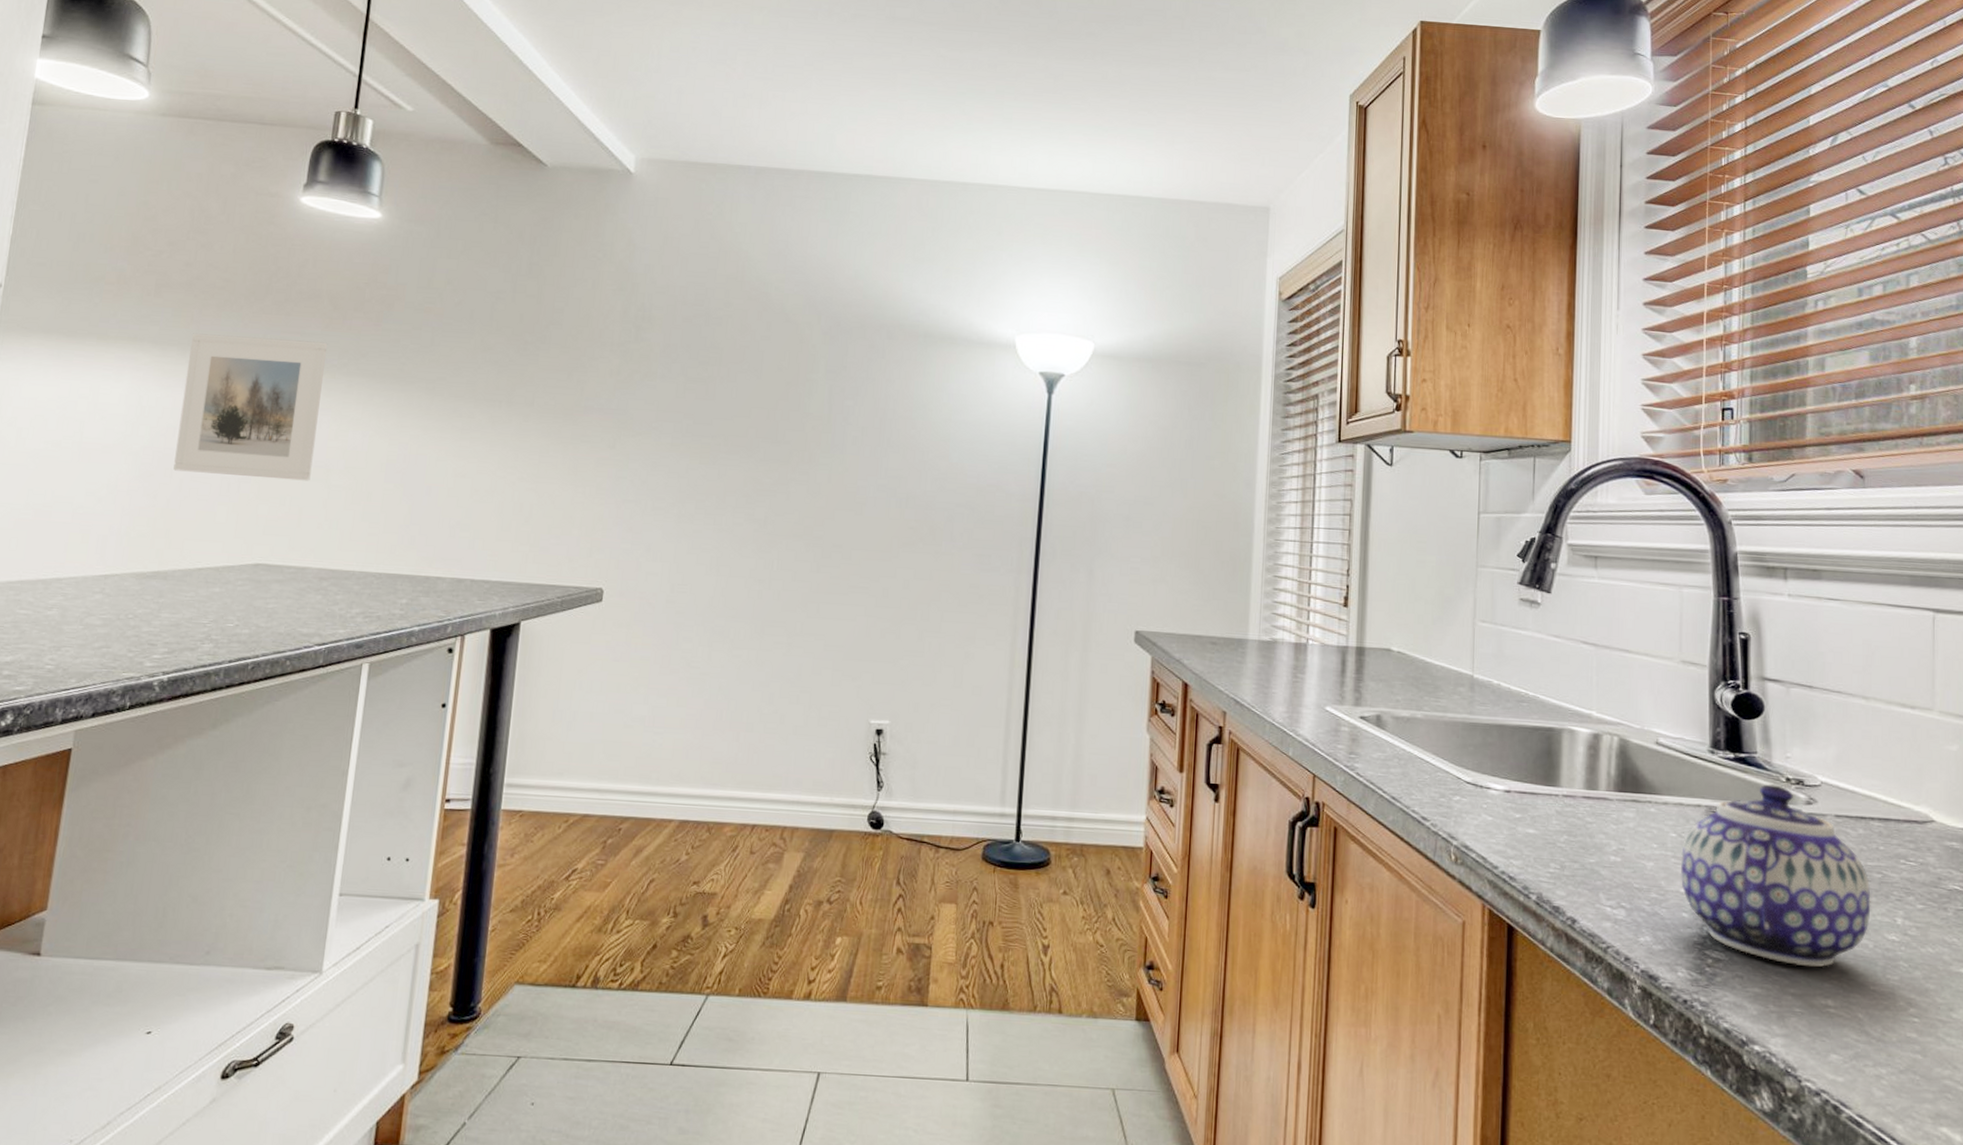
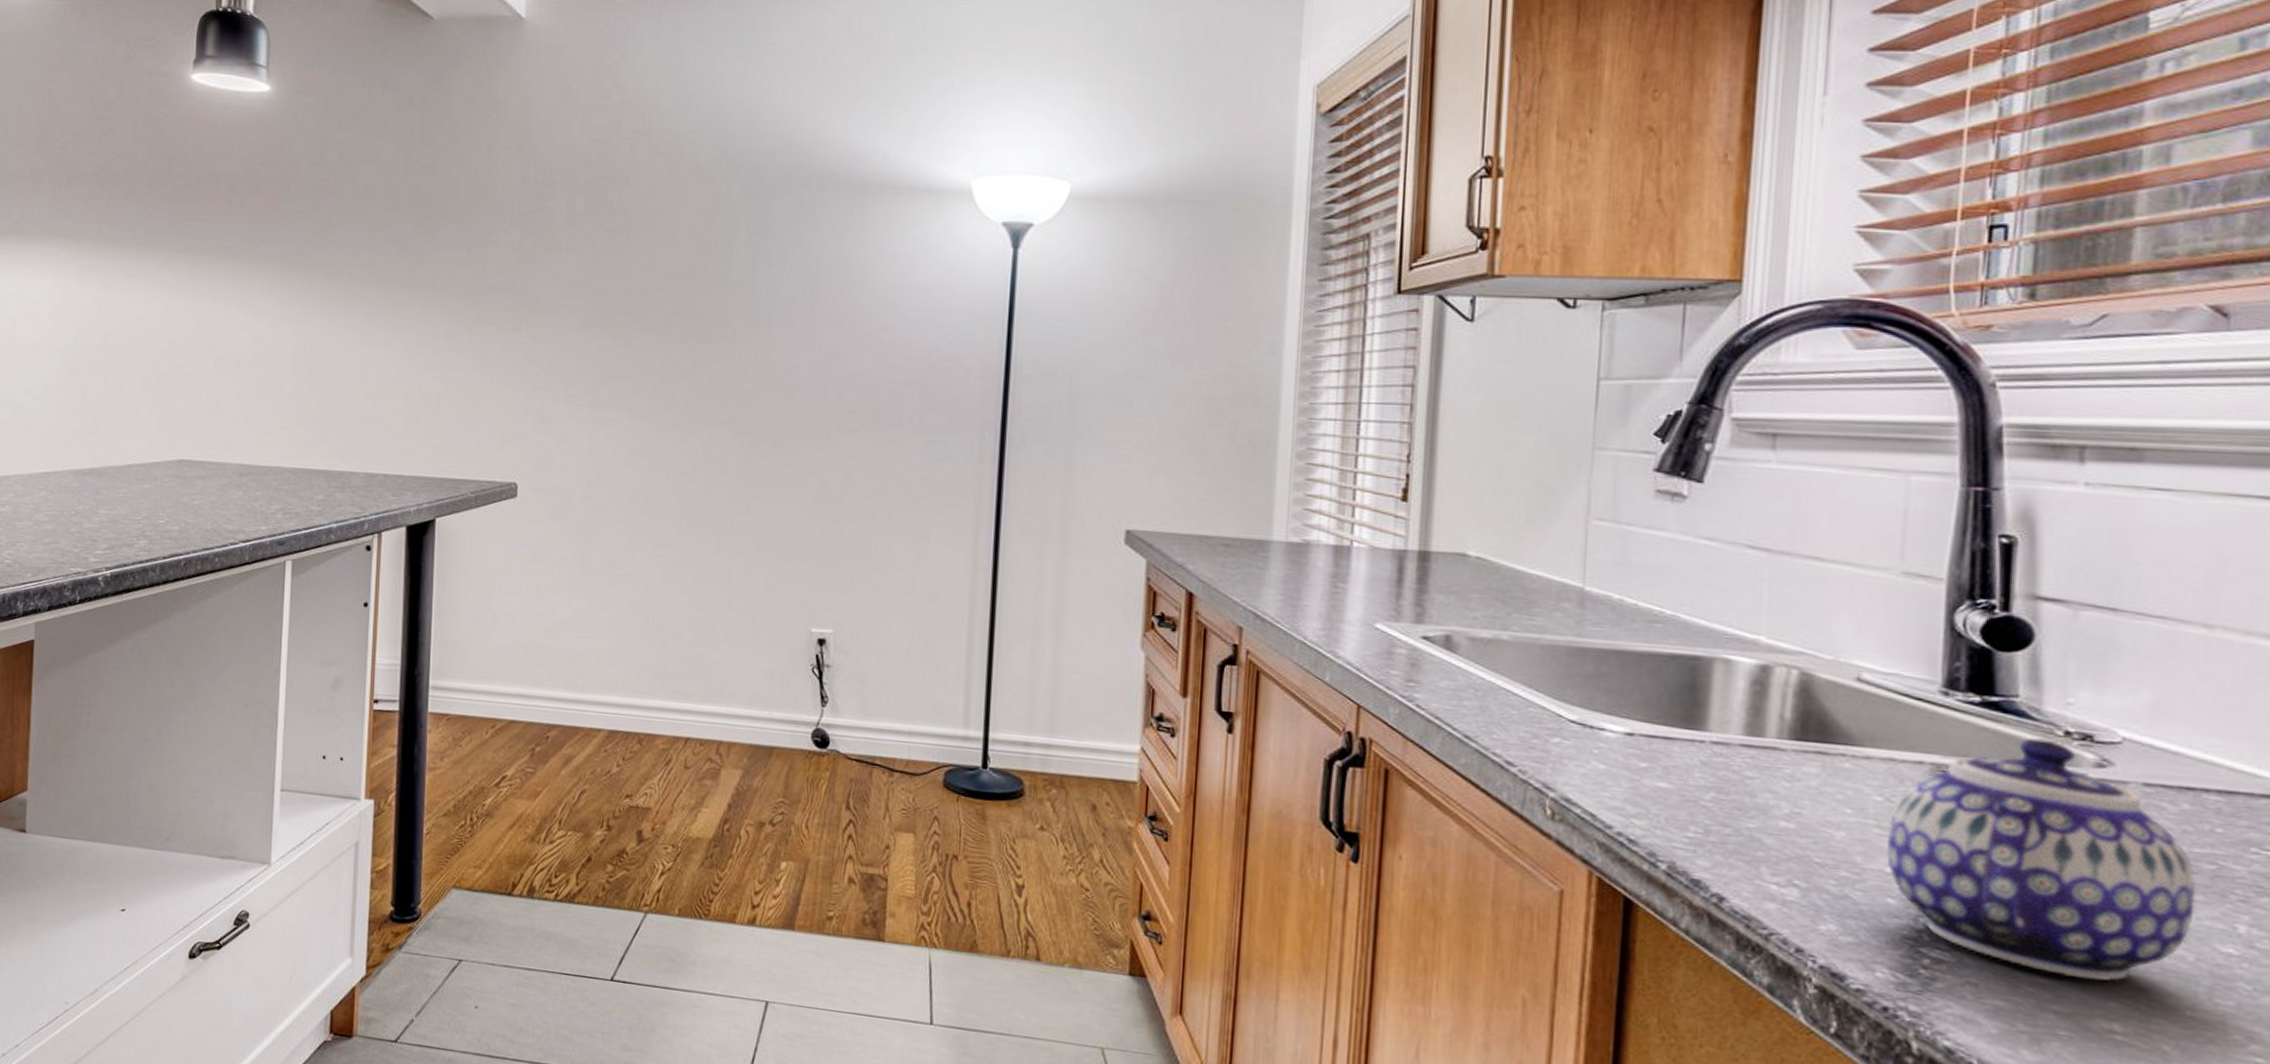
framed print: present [173,333,328,481] -> none [98,225,229,375]

